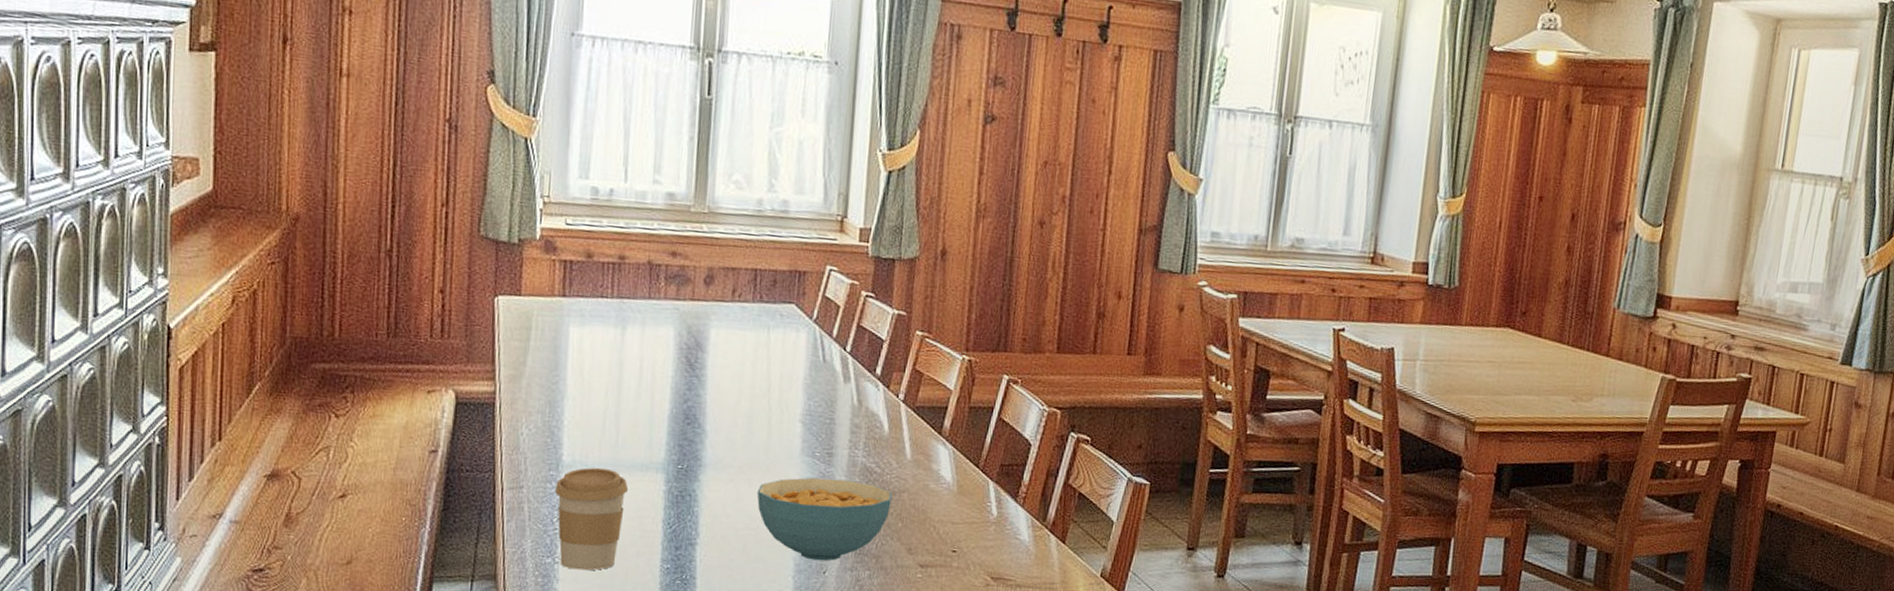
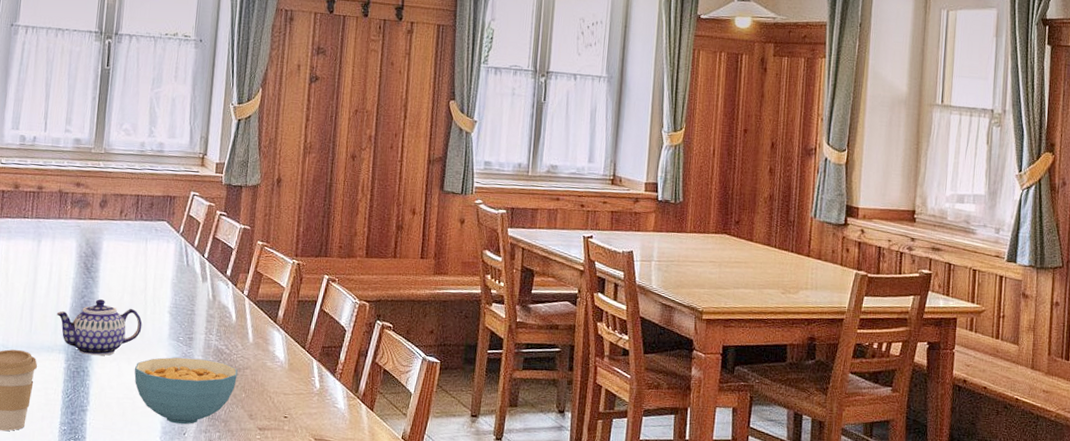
teapot: none [651,404,766,476] -> present [56,299,142,356]

